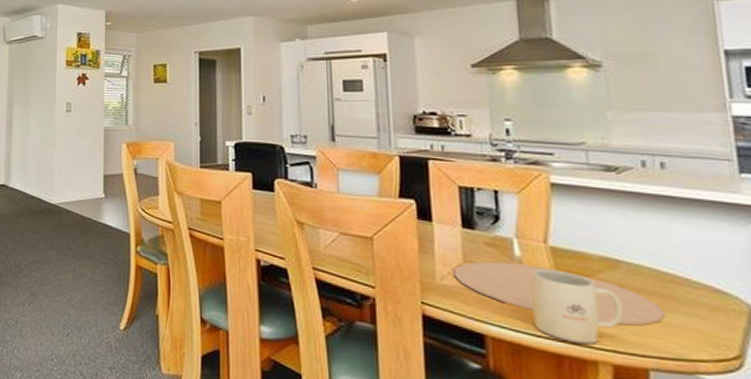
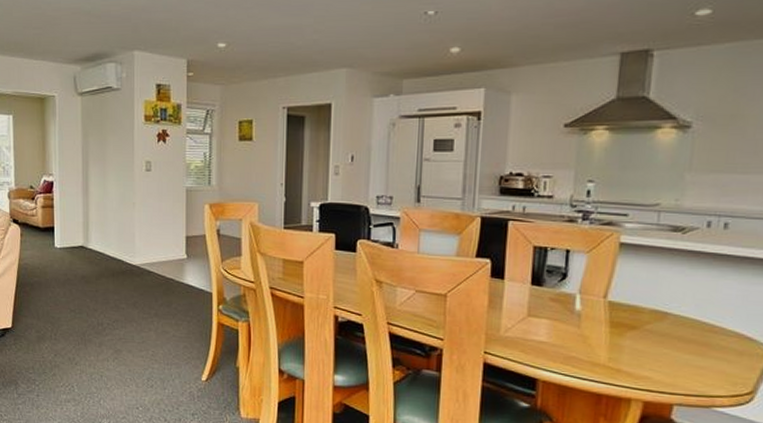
placemat: present [454,261,666,326] -> none [517,315,698,369]
mug: present [530,270,623,345] -> none [582,322,662,385]

